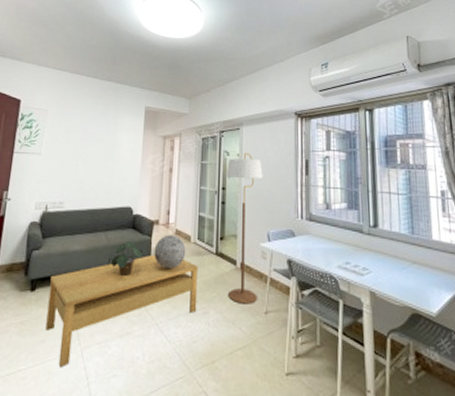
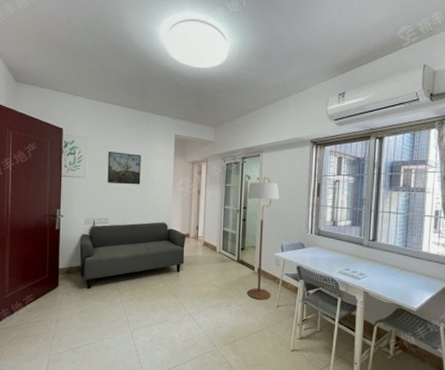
coffee table: present [45,254,198,368] -> none [102,261,223,344]
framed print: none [66,125,107,163] -> present [107,151,141,185]
potted plant: present [107,242,144,277] -> none [147,251,178,279]
decorative sphere: present [154,234,186,270] -> none [186,245,213,273]

